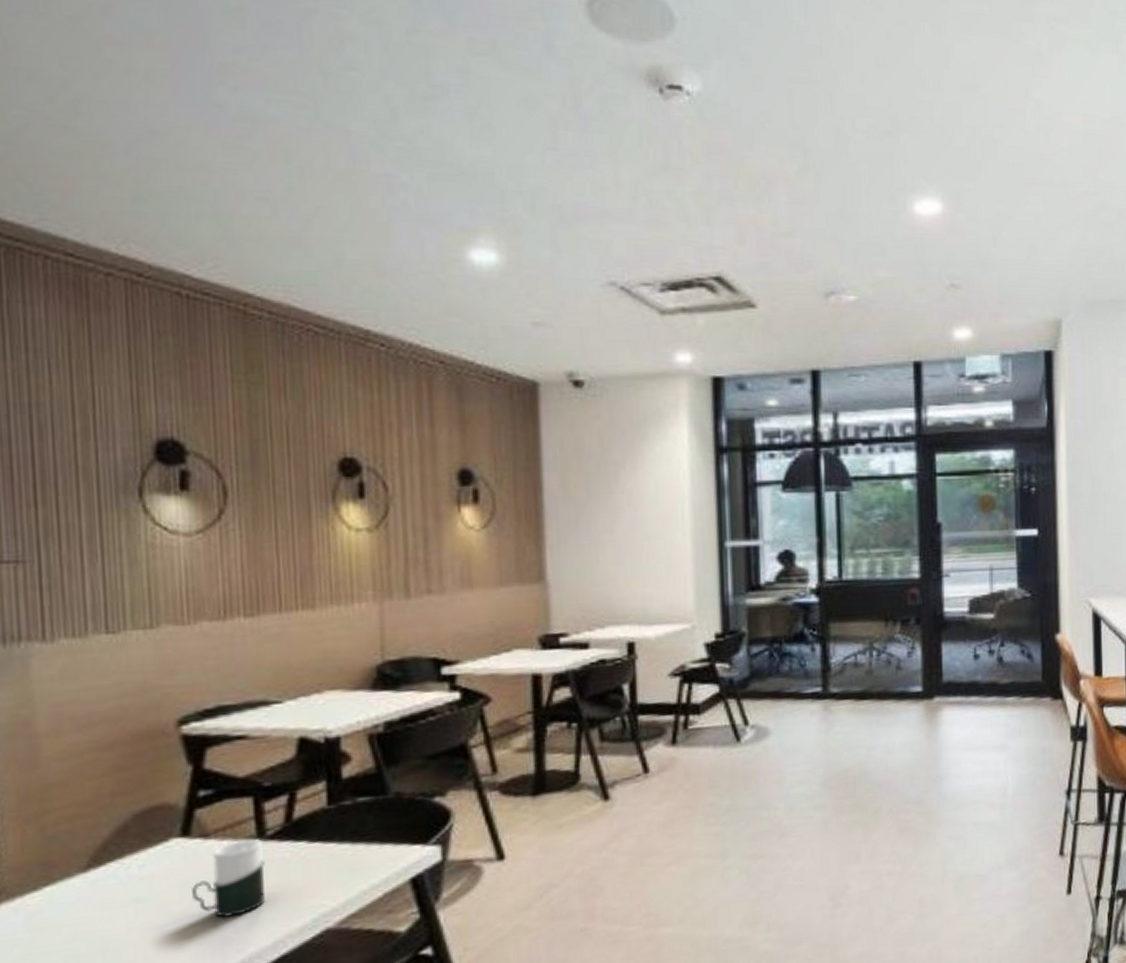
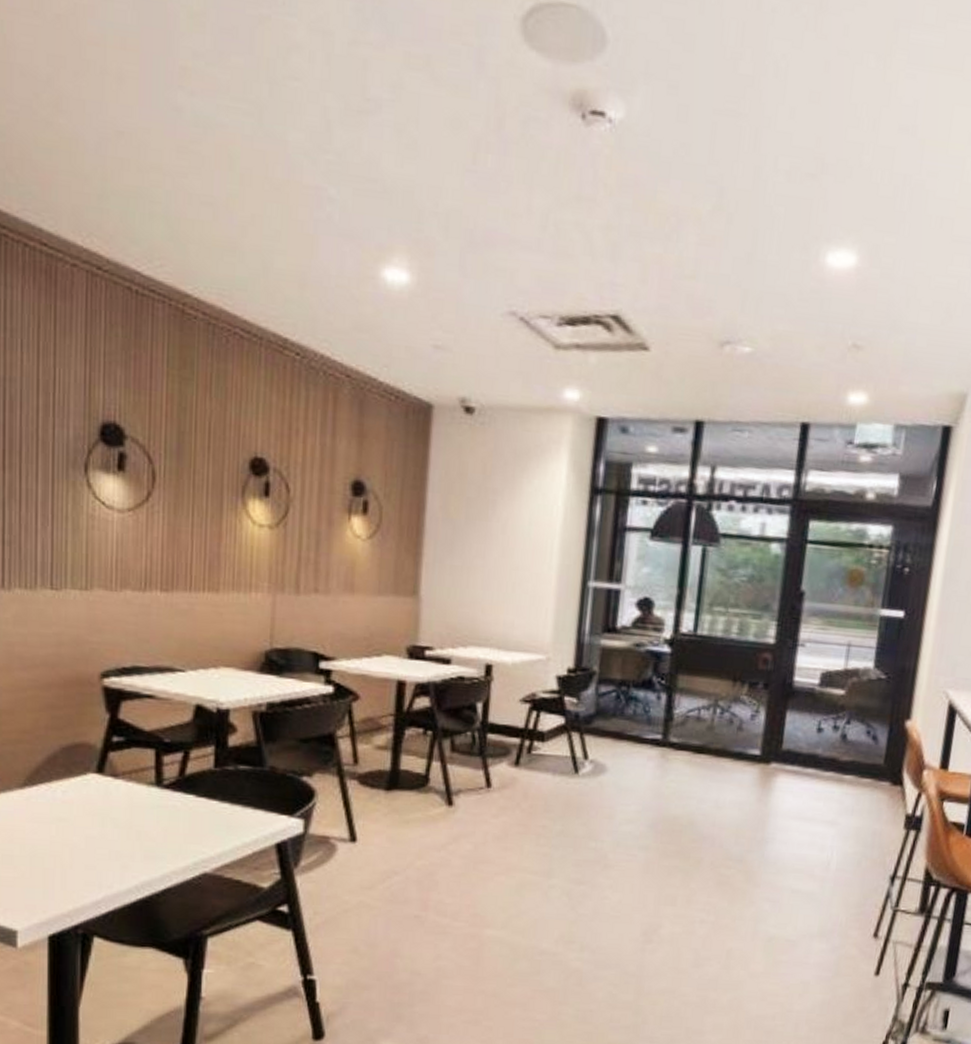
cup: present [192,838,265,918] -> none [102,784,160,849]

